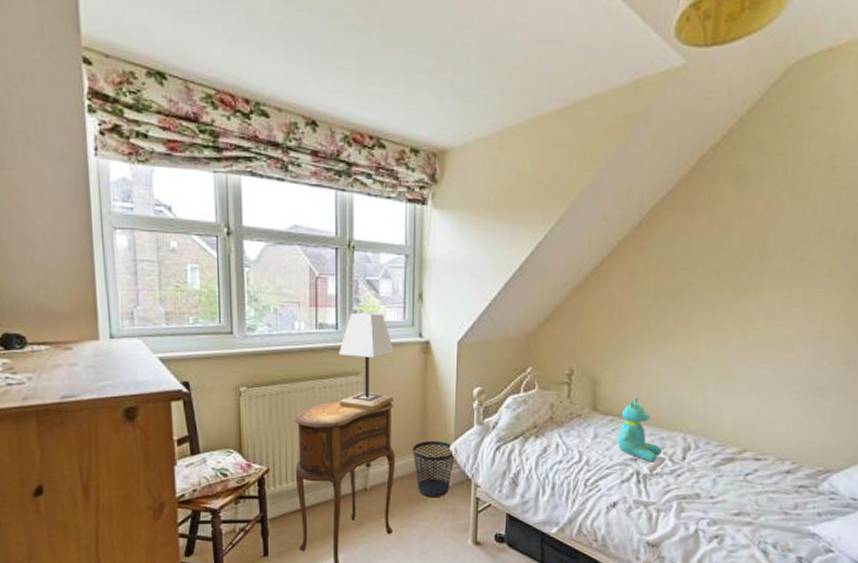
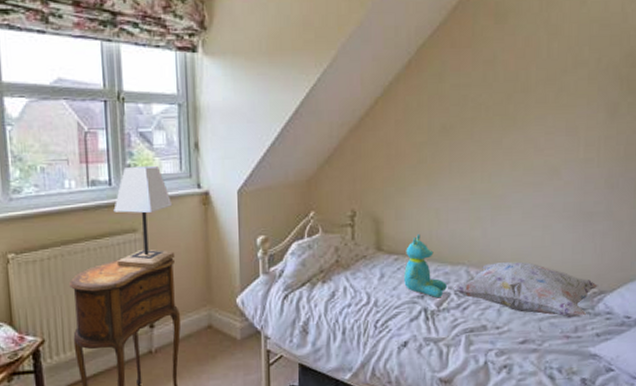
wastebasket: present [413,440,455,498] -> none [198,294,243,355]
decorative pillow: none [668,432,825,495] -> present [453,261,599,318]

